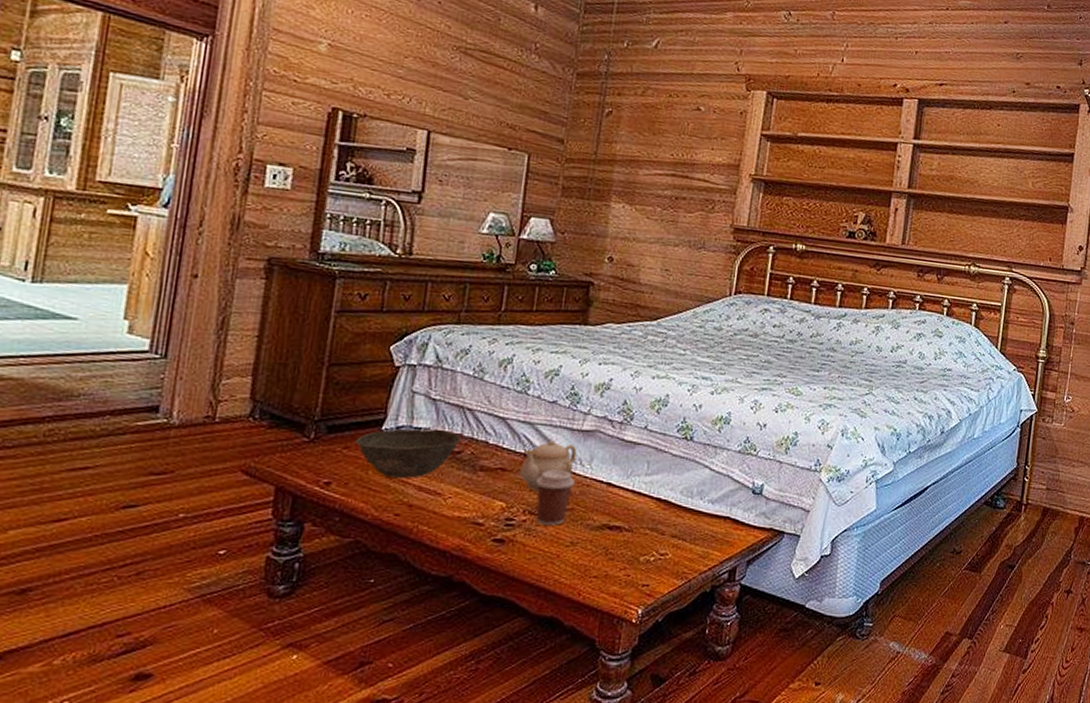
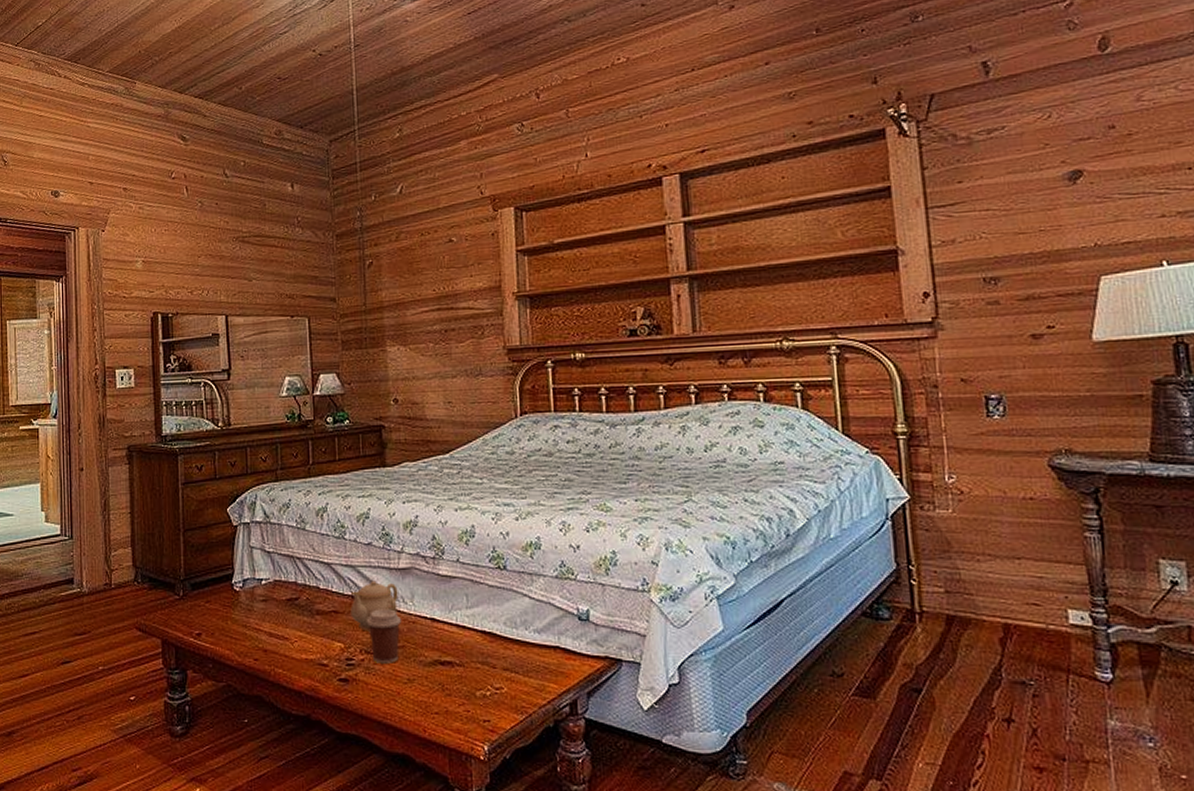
bowl: present [355,428,462,478] -> none [214,578,297,626]

